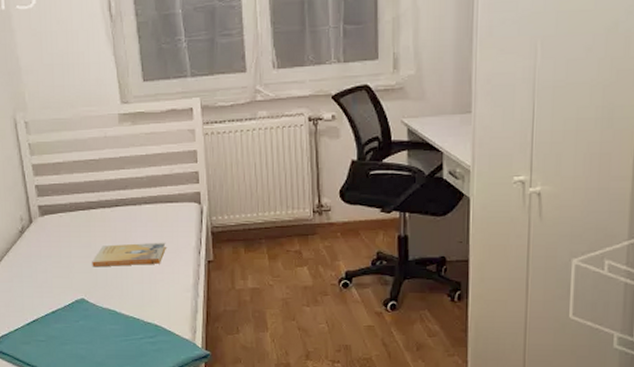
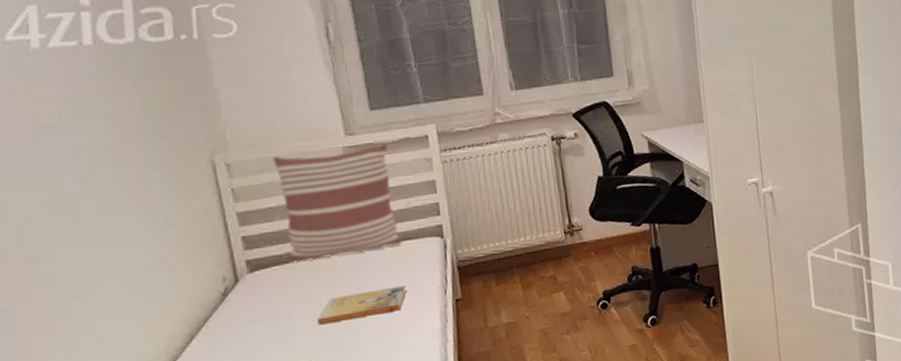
pillow: none [61,112,165,211] -> present [272,143,403,262]

